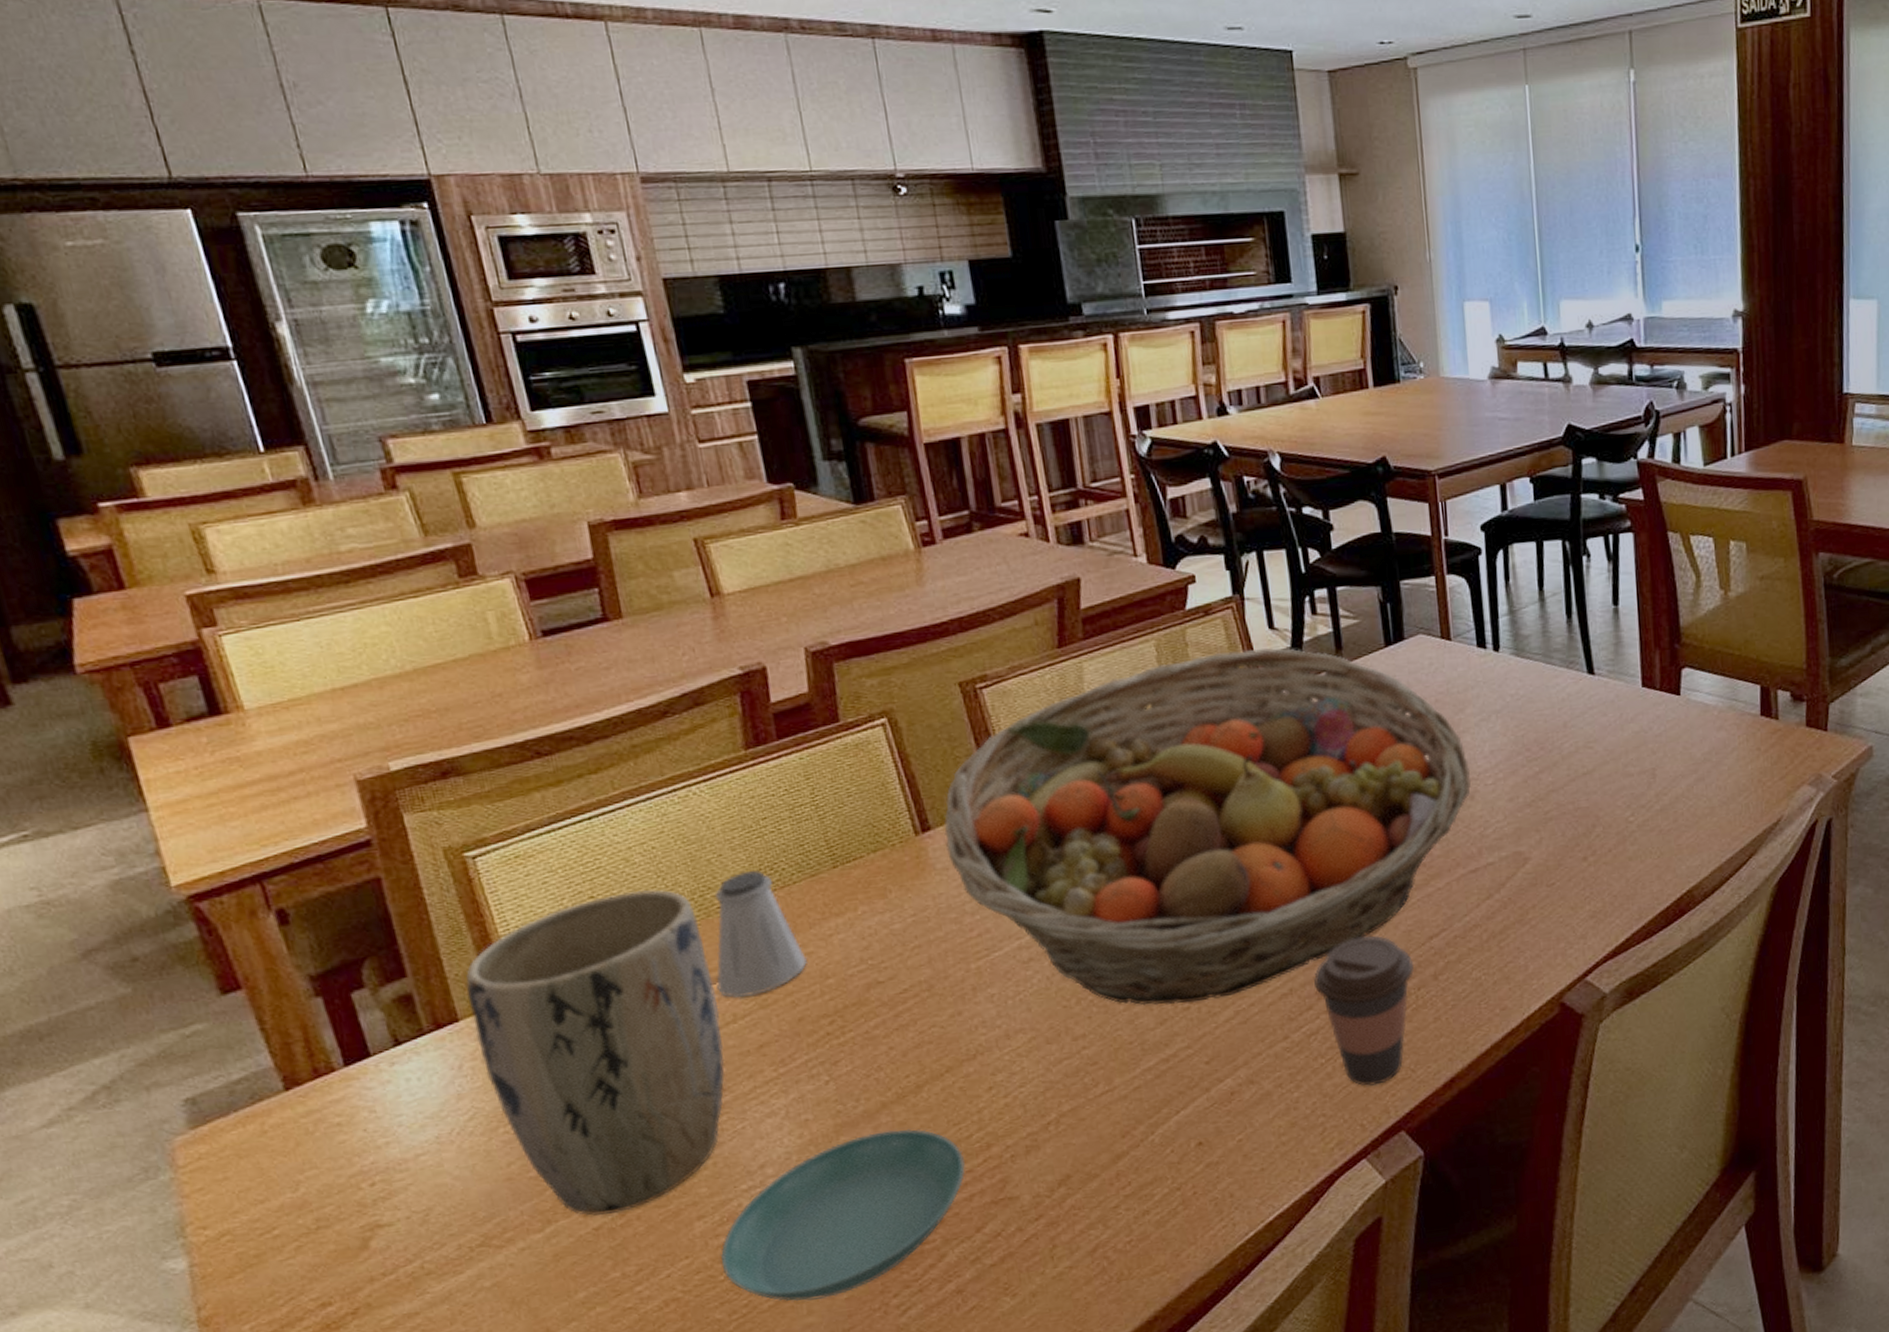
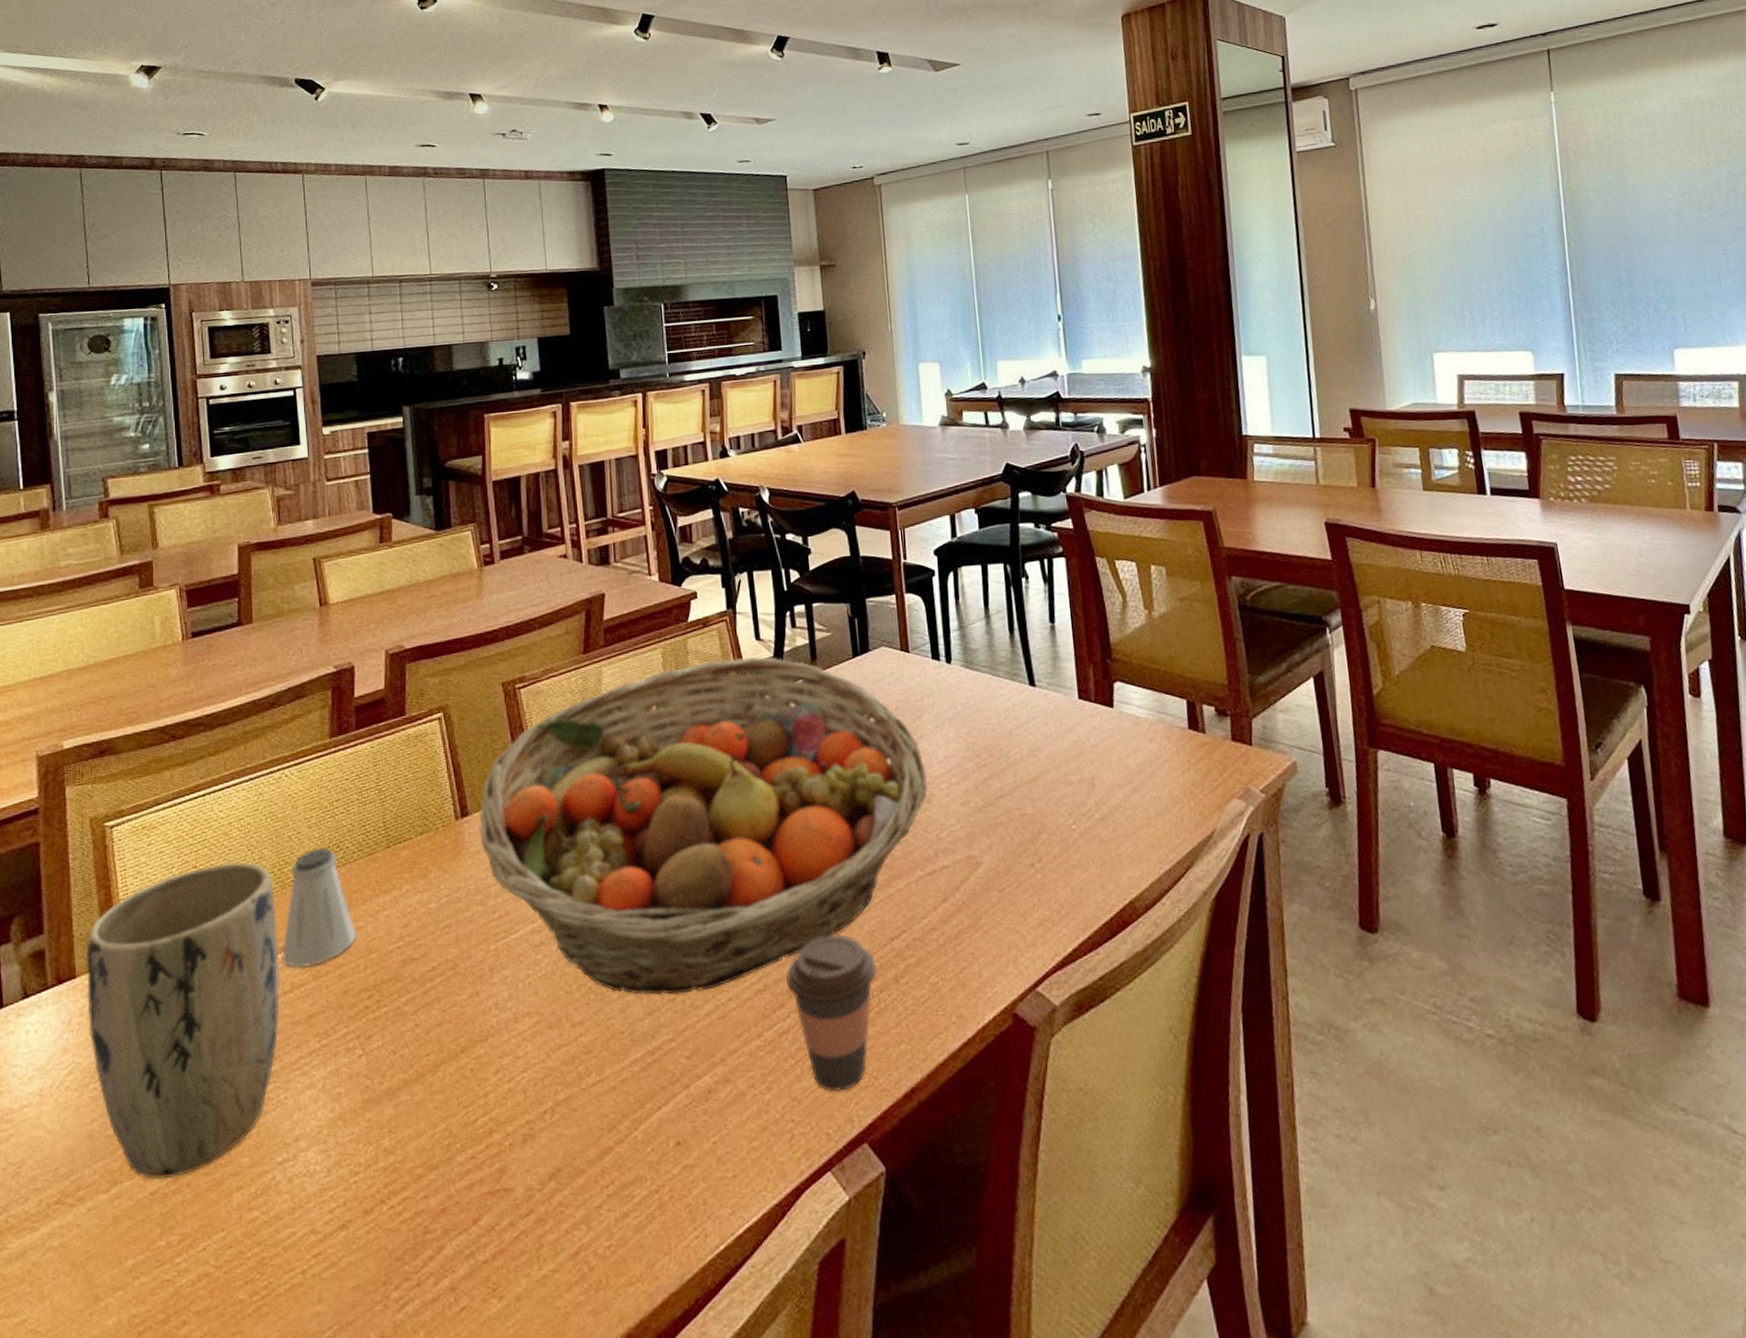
saucer: present [721,1128,965,1301] -> none [250,1108,469,1287]

